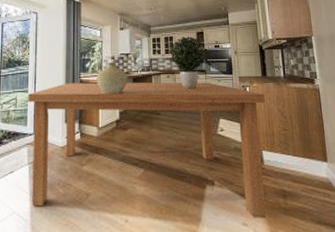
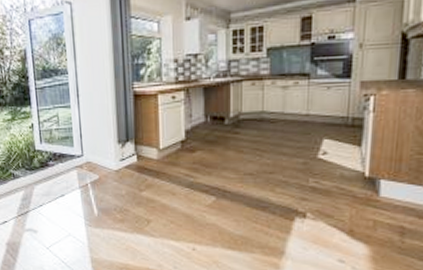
dining table: present [28,82,266,218] -> none [71,90,398,256]
ceramic jug: present [96,62,128,94] -> none [153,66,196,109]
potted plant: present [169,36,209,89] -> none [256,24,316,101]

